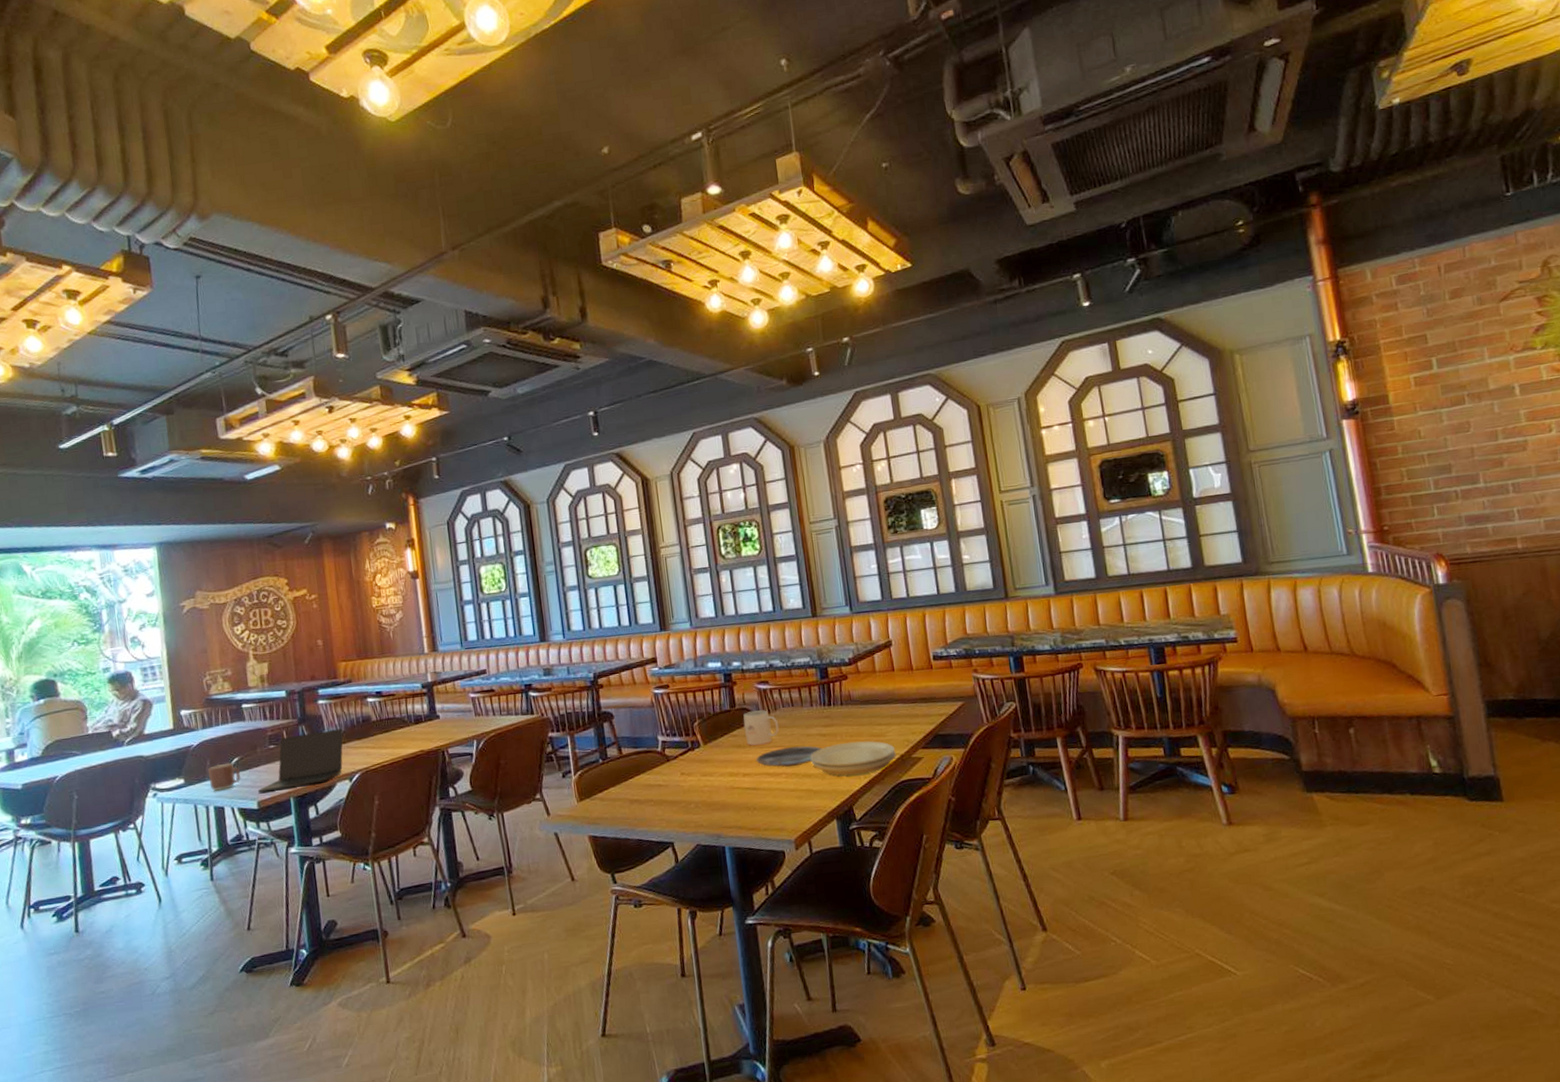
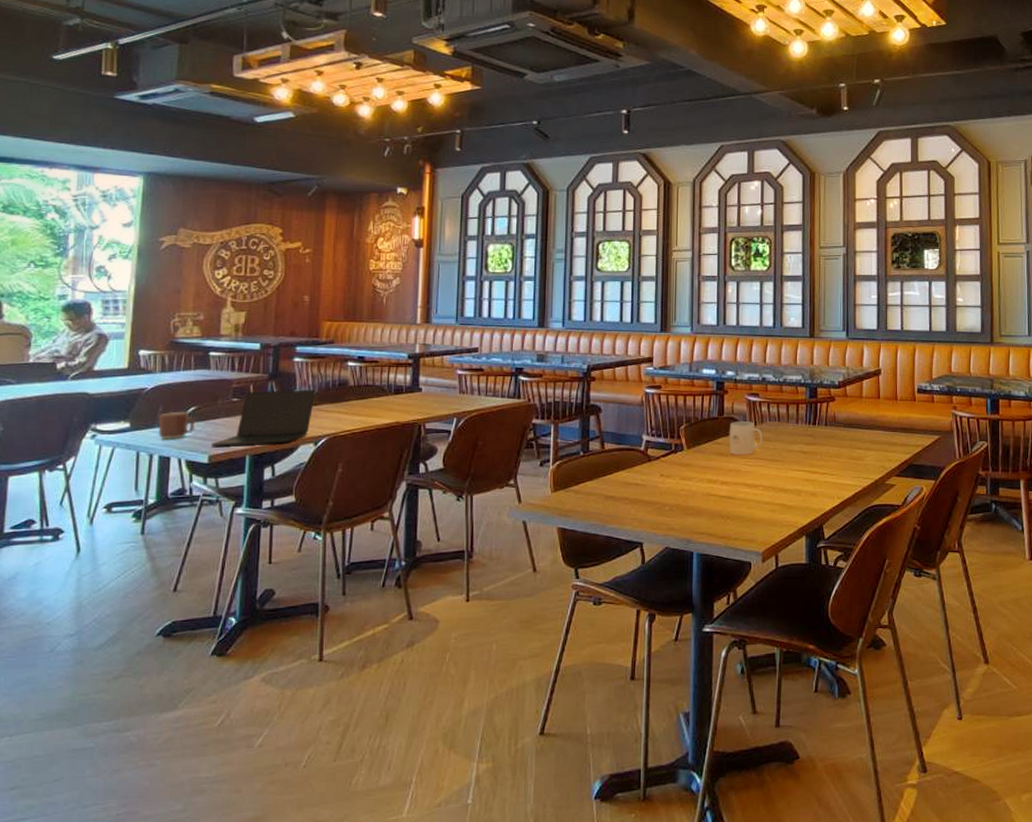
plate: present [756,746,823,767] -> none [736,461,802,479]
plate: present [810,741,896,776] -> none [789,463,871,495]

